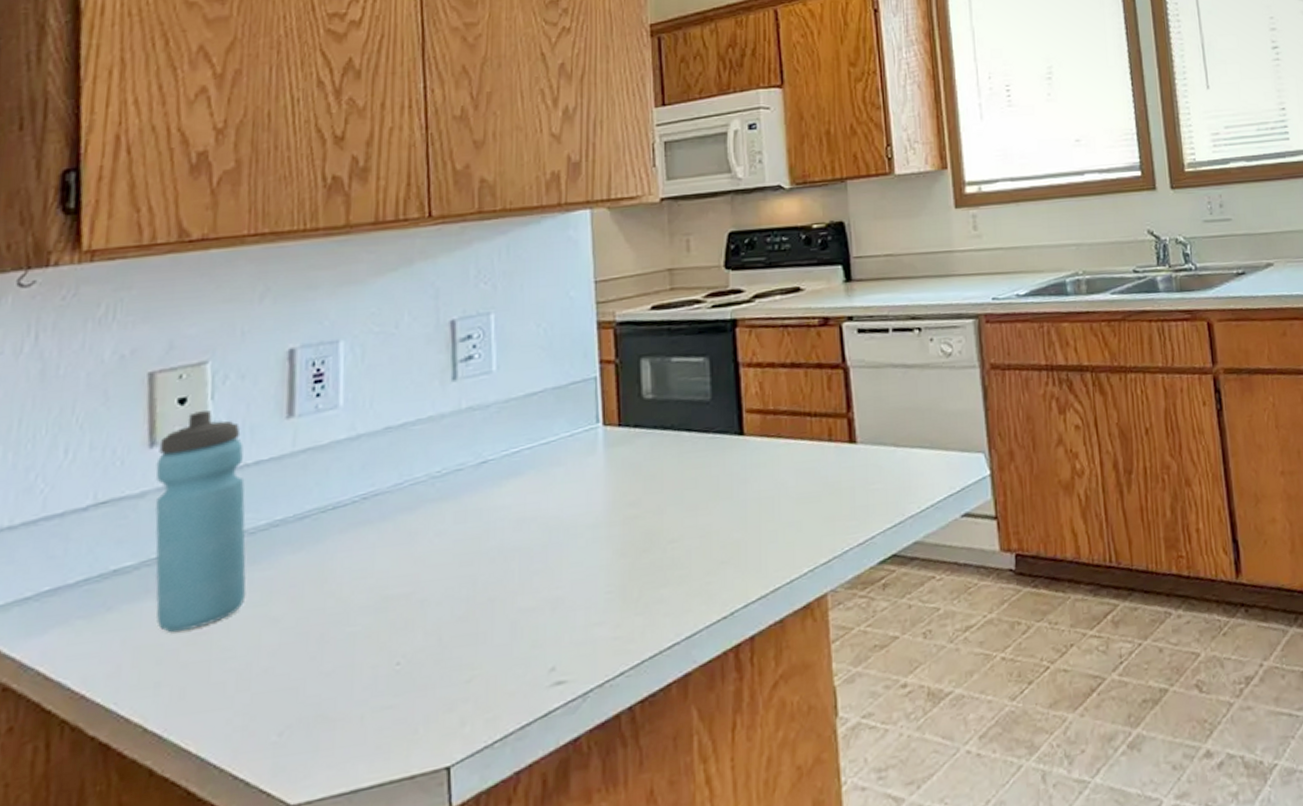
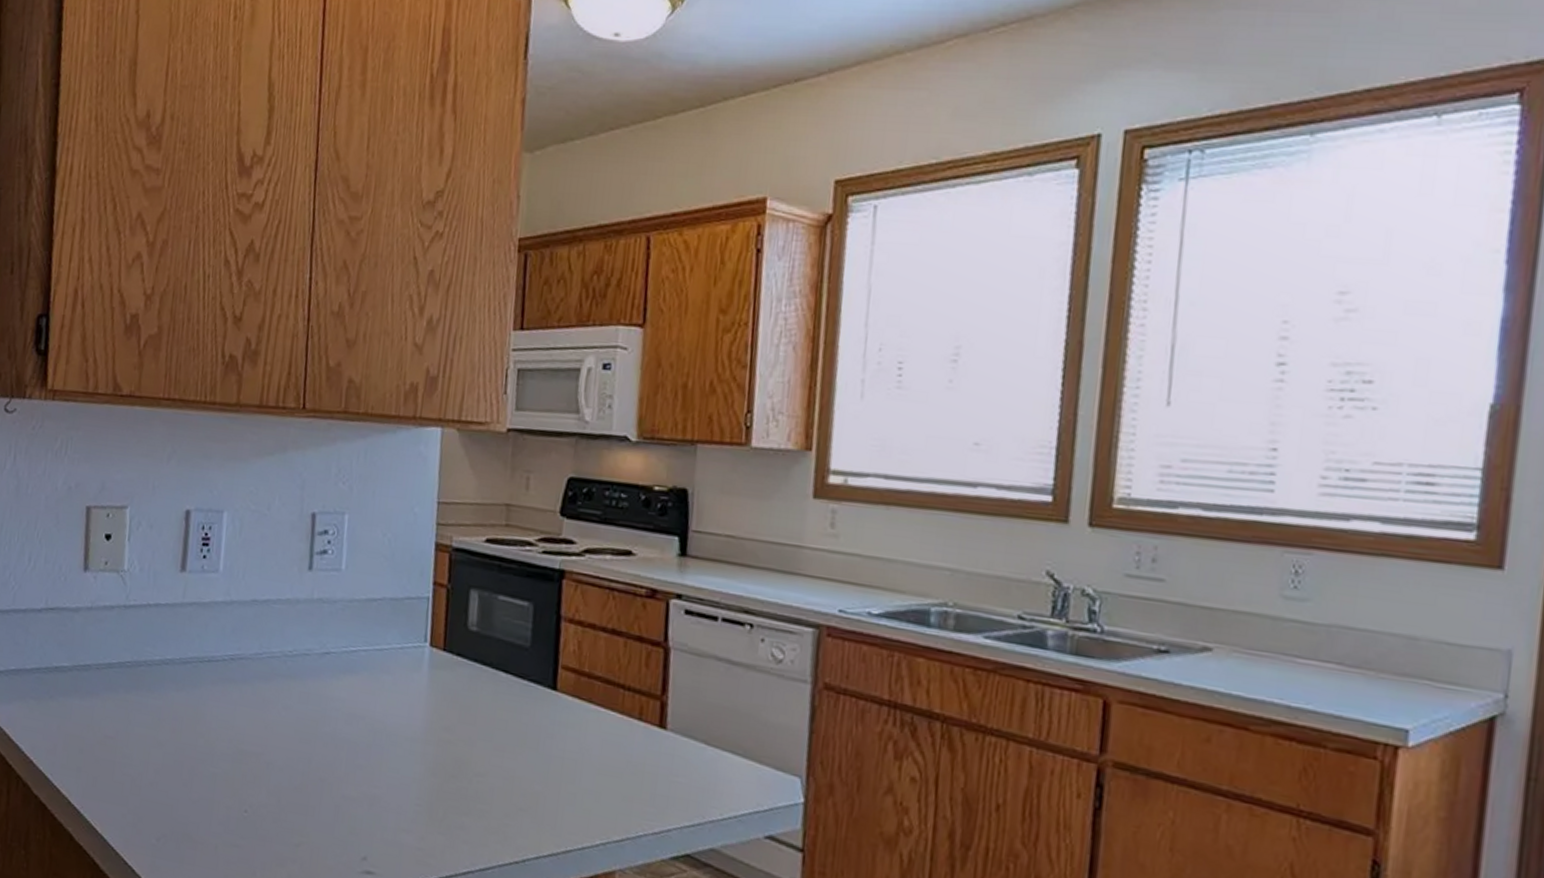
water bottle: present [154,410,247,633] -> none [80,549,148,733]

